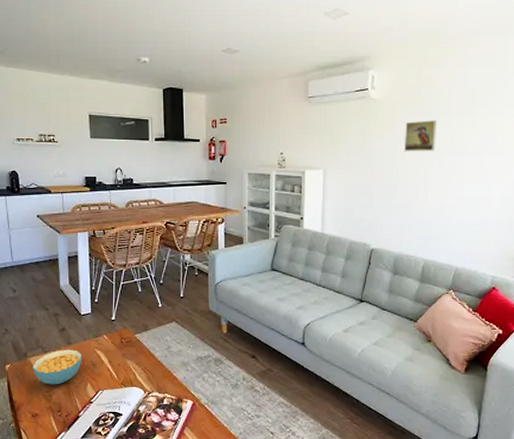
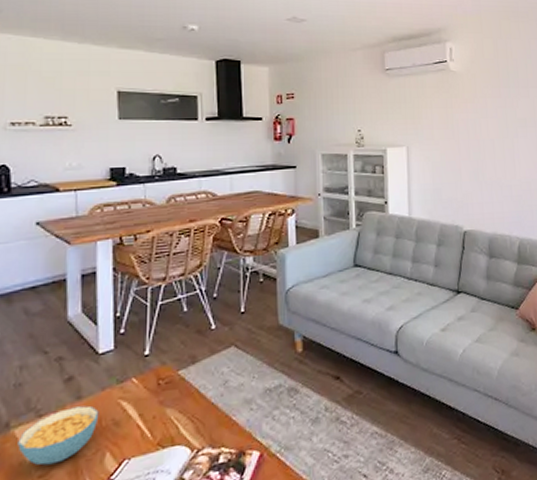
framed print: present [404,120,436,152] -> none [487,92,518,125]

